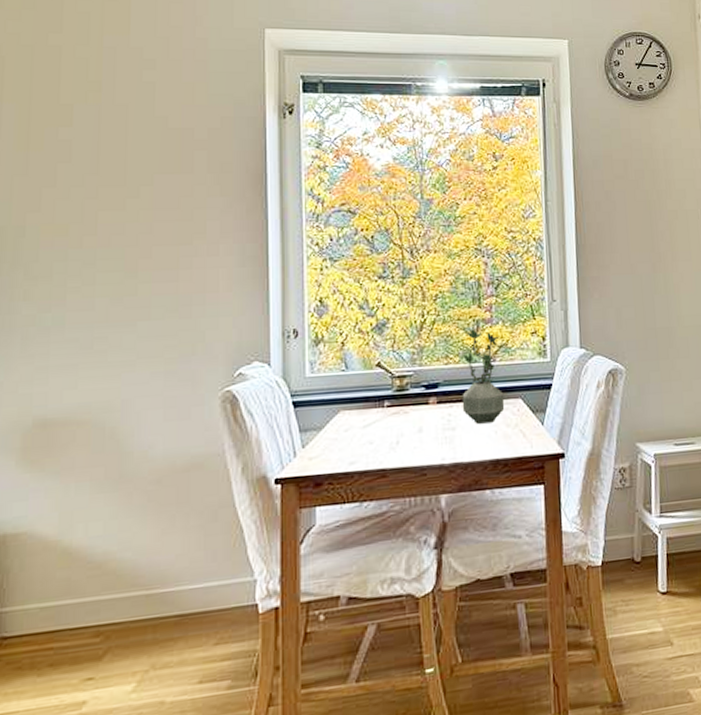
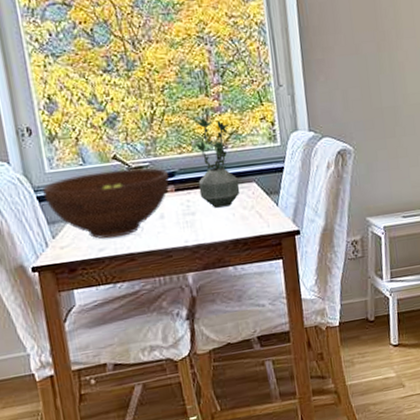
fruit bowl: none [300,376,432,452] -> present [43,167,169,239]

